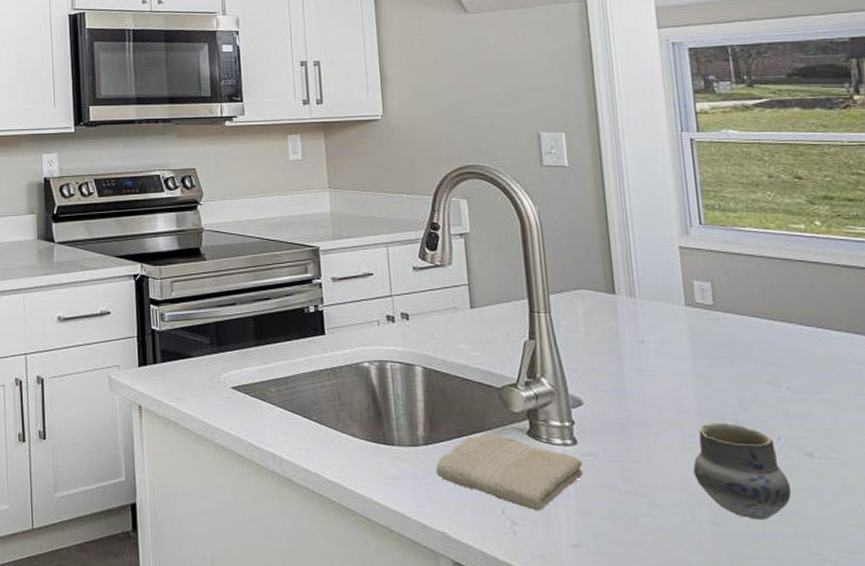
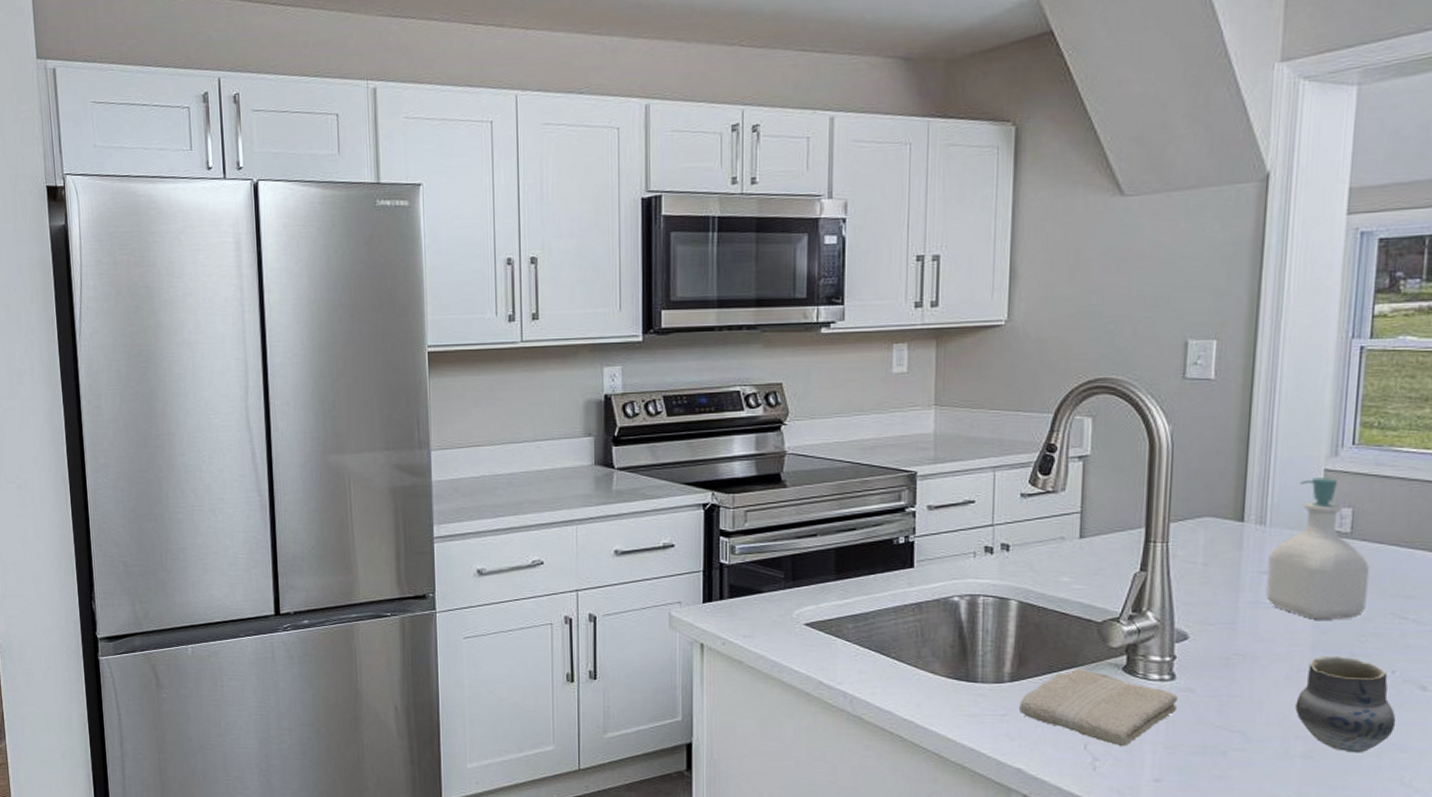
soap bottle: none [643,254,741,387] -> present [1266,478,1369,620]

